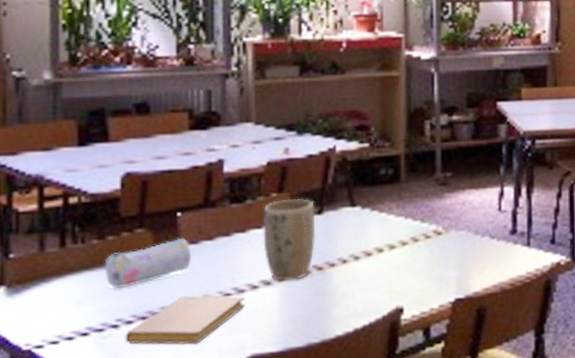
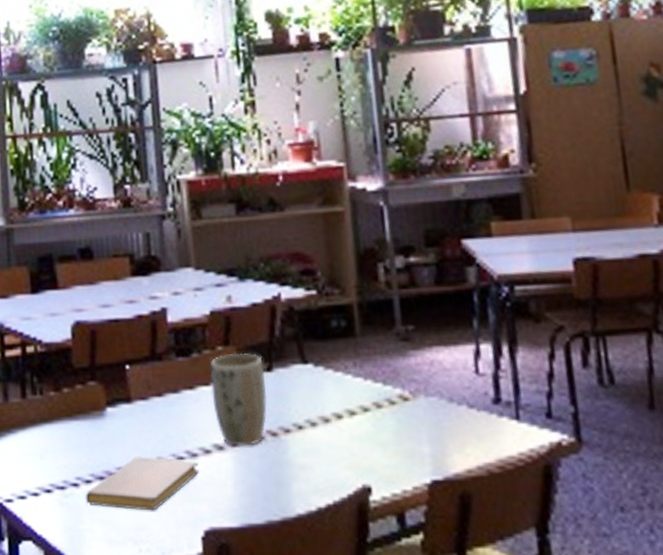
pencil case: present [104,237,191,289] -> none [61,392,142,445]

